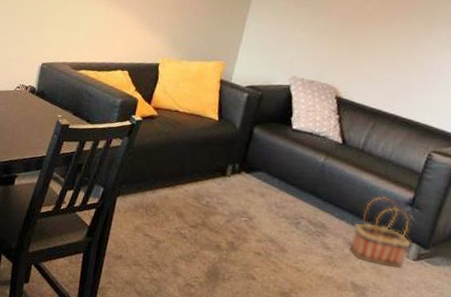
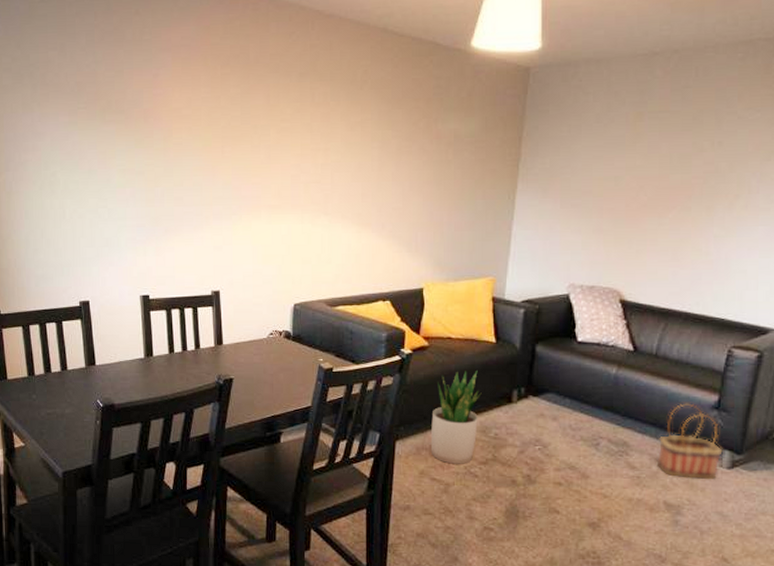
planter: none [147,142,200,225] -> present [430,371,482,464]

